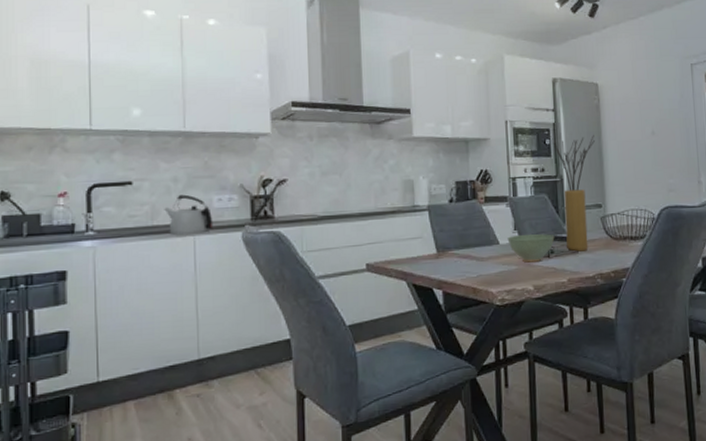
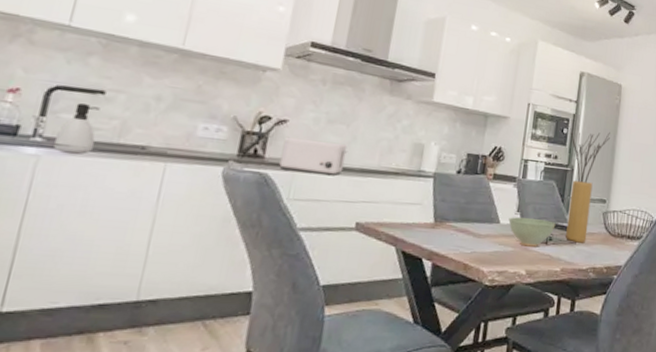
soap dispenser: none [103,196,135,242] -> present [52,103,101,155]
kettle: present [164,194,213,237] -> none [135,115,193,162]
toaster: none [287,192,346,227] -> present [279,137,348,177]

